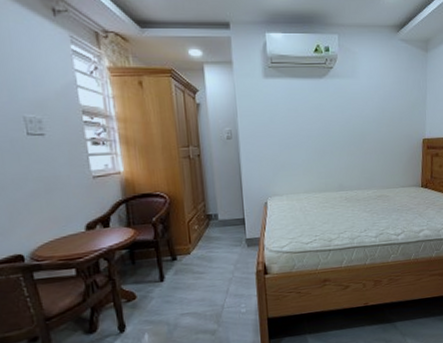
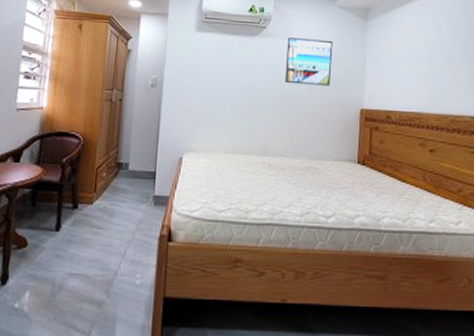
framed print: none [353,75,397,122] -> present [285,38,333,86]

